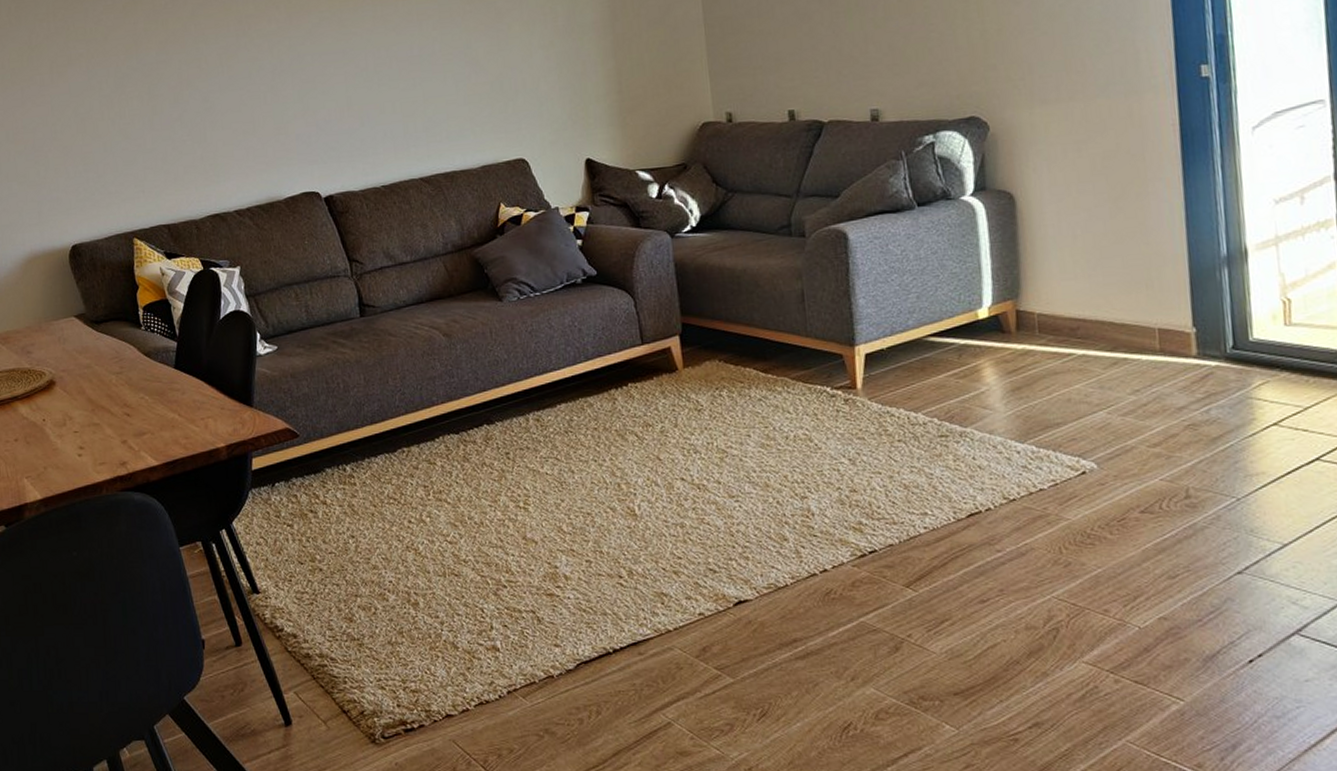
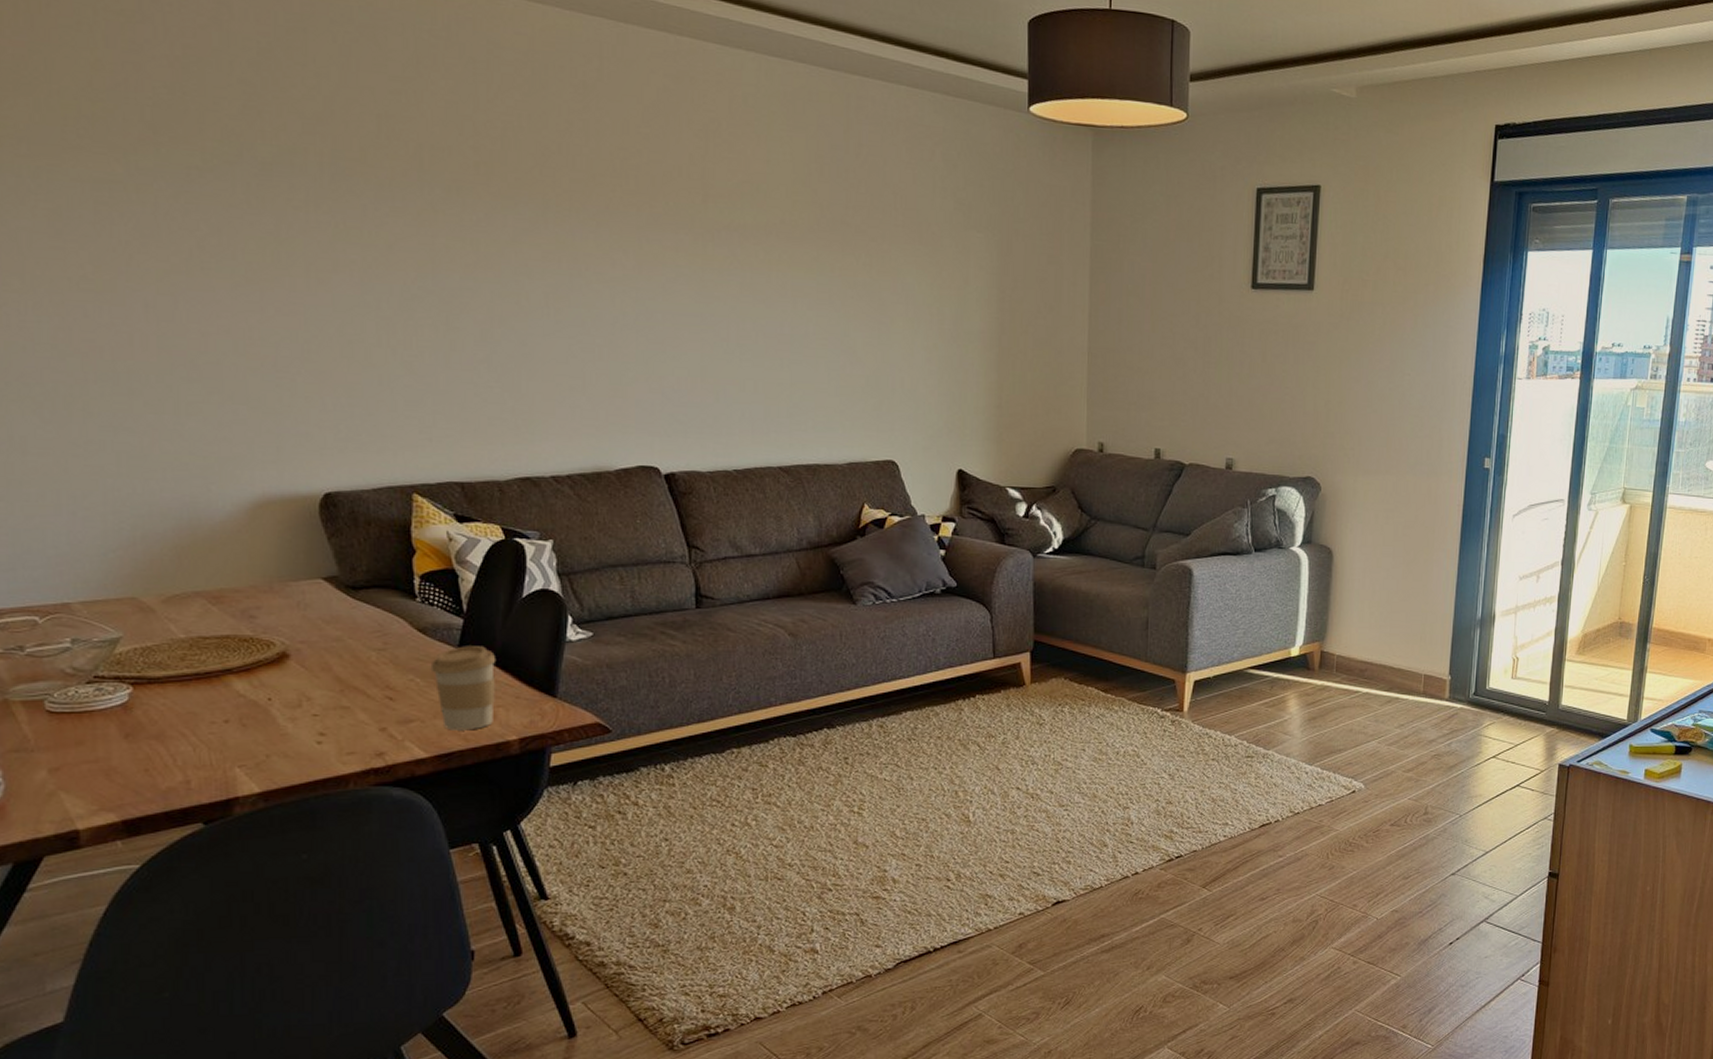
coffee cup: none [155,365,205,441] -> present [430,646,497,731]

